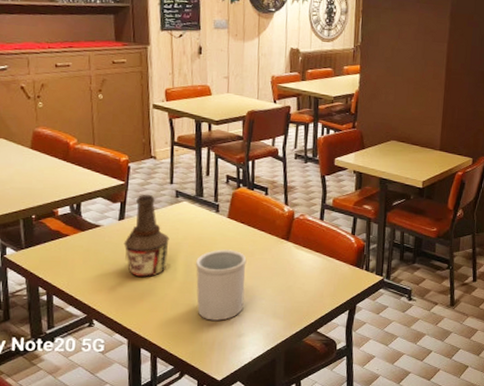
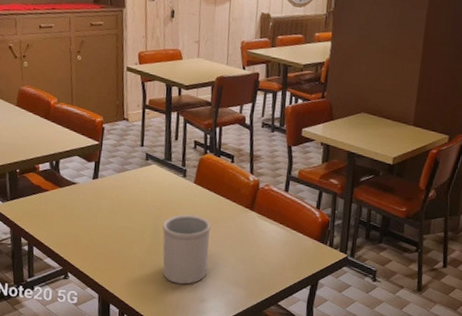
bottle: present [123,194,169,277] -> none [97,155,139,236]

